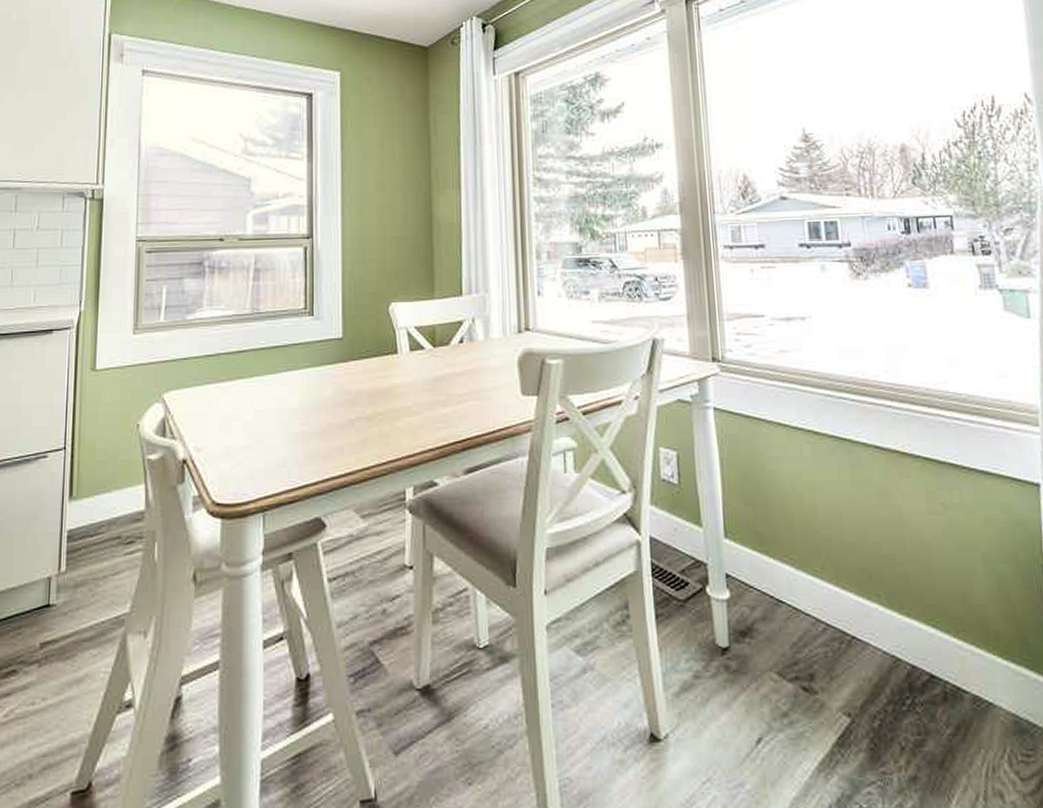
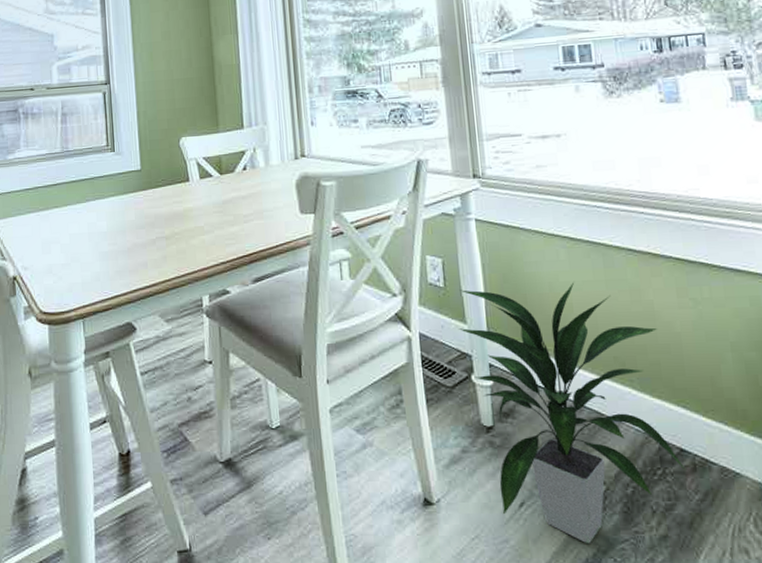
indoor plant: none [692,482,937,788] -> present [458,282,686,544]

